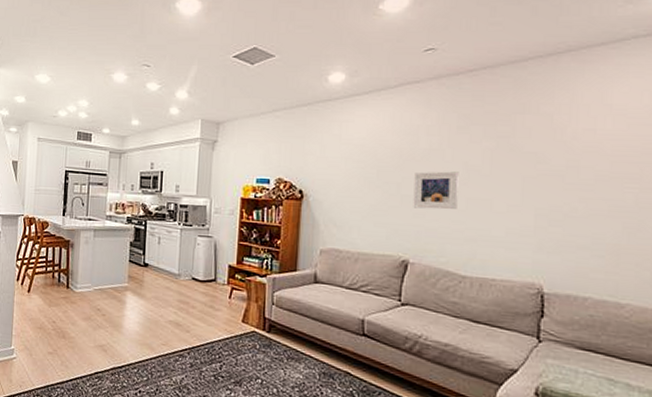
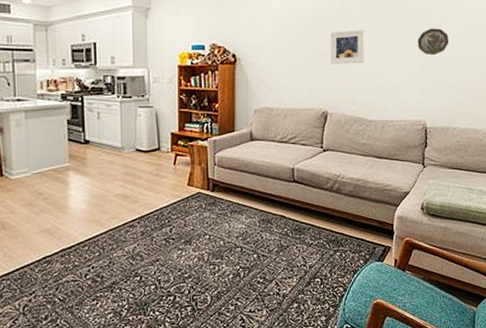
decorative plate: none [530,174,577,207] -> present [417,28,450,56]

